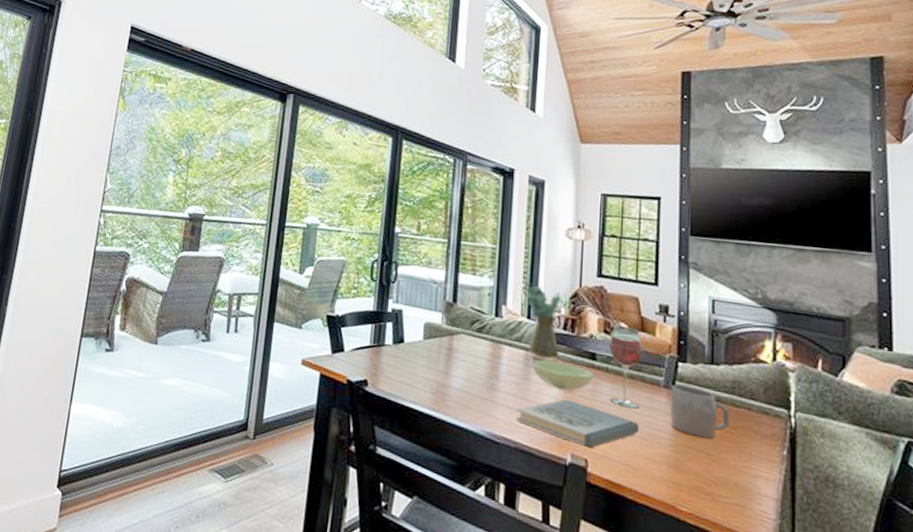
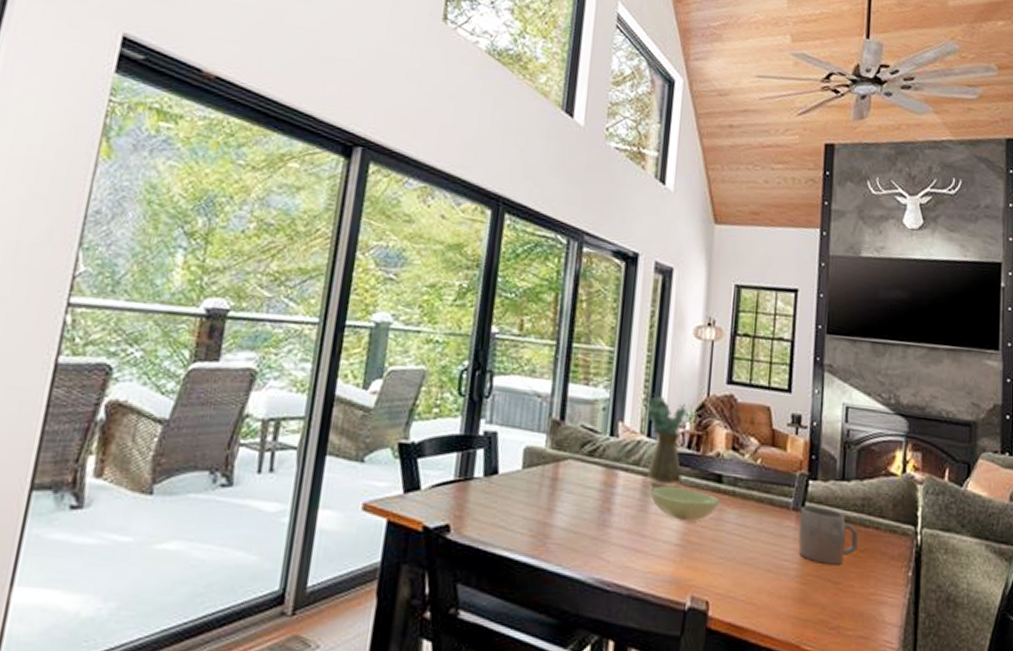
book: present [516,399,640,449] -> none [630,531,766,588]
wineglass: present [610,325,642,409] -> none [736,440,773,537]

